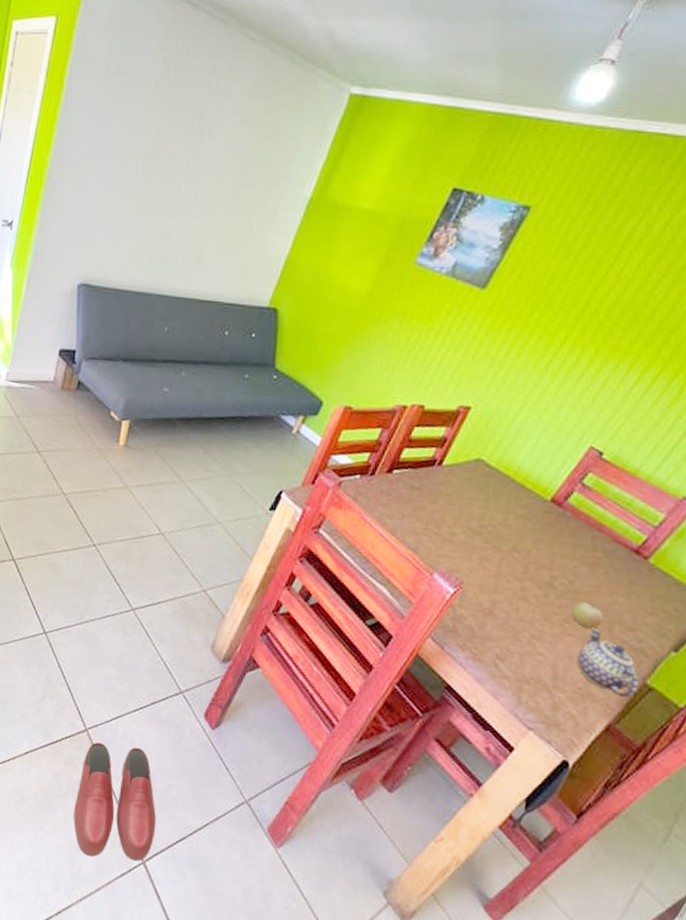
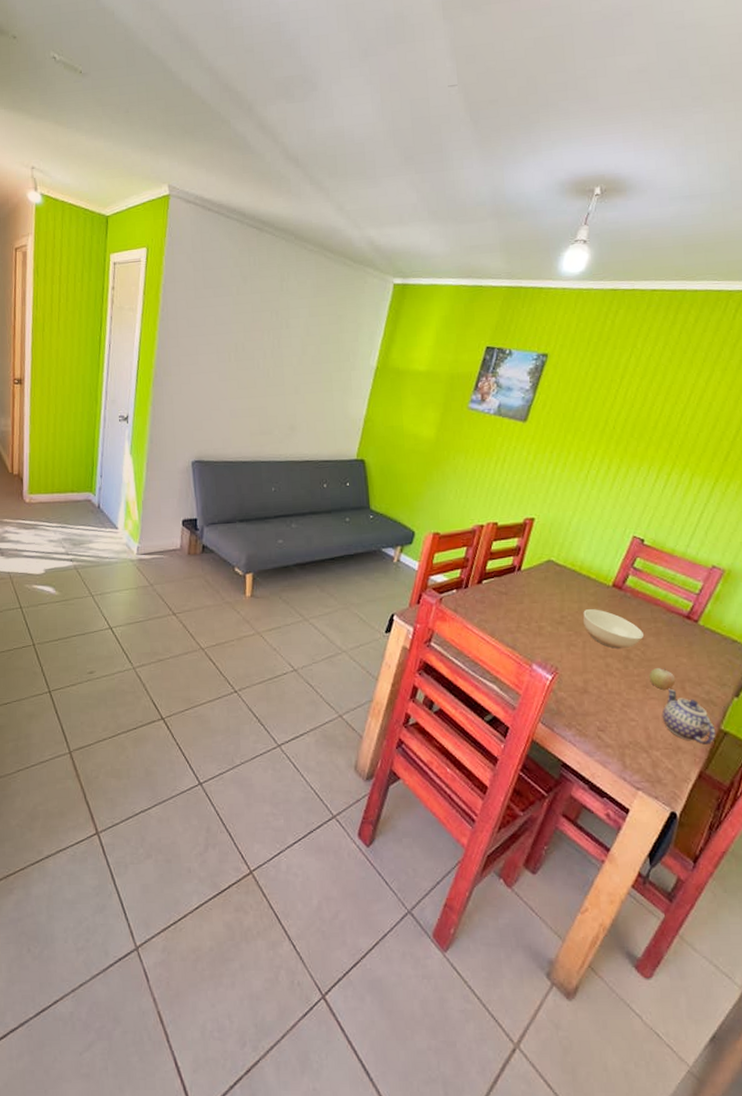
slippers: present [73,742,157,861] -> none [249,879,330,1003]
bowl: none [504,522,577,575] -> present [582,609,644,649]

